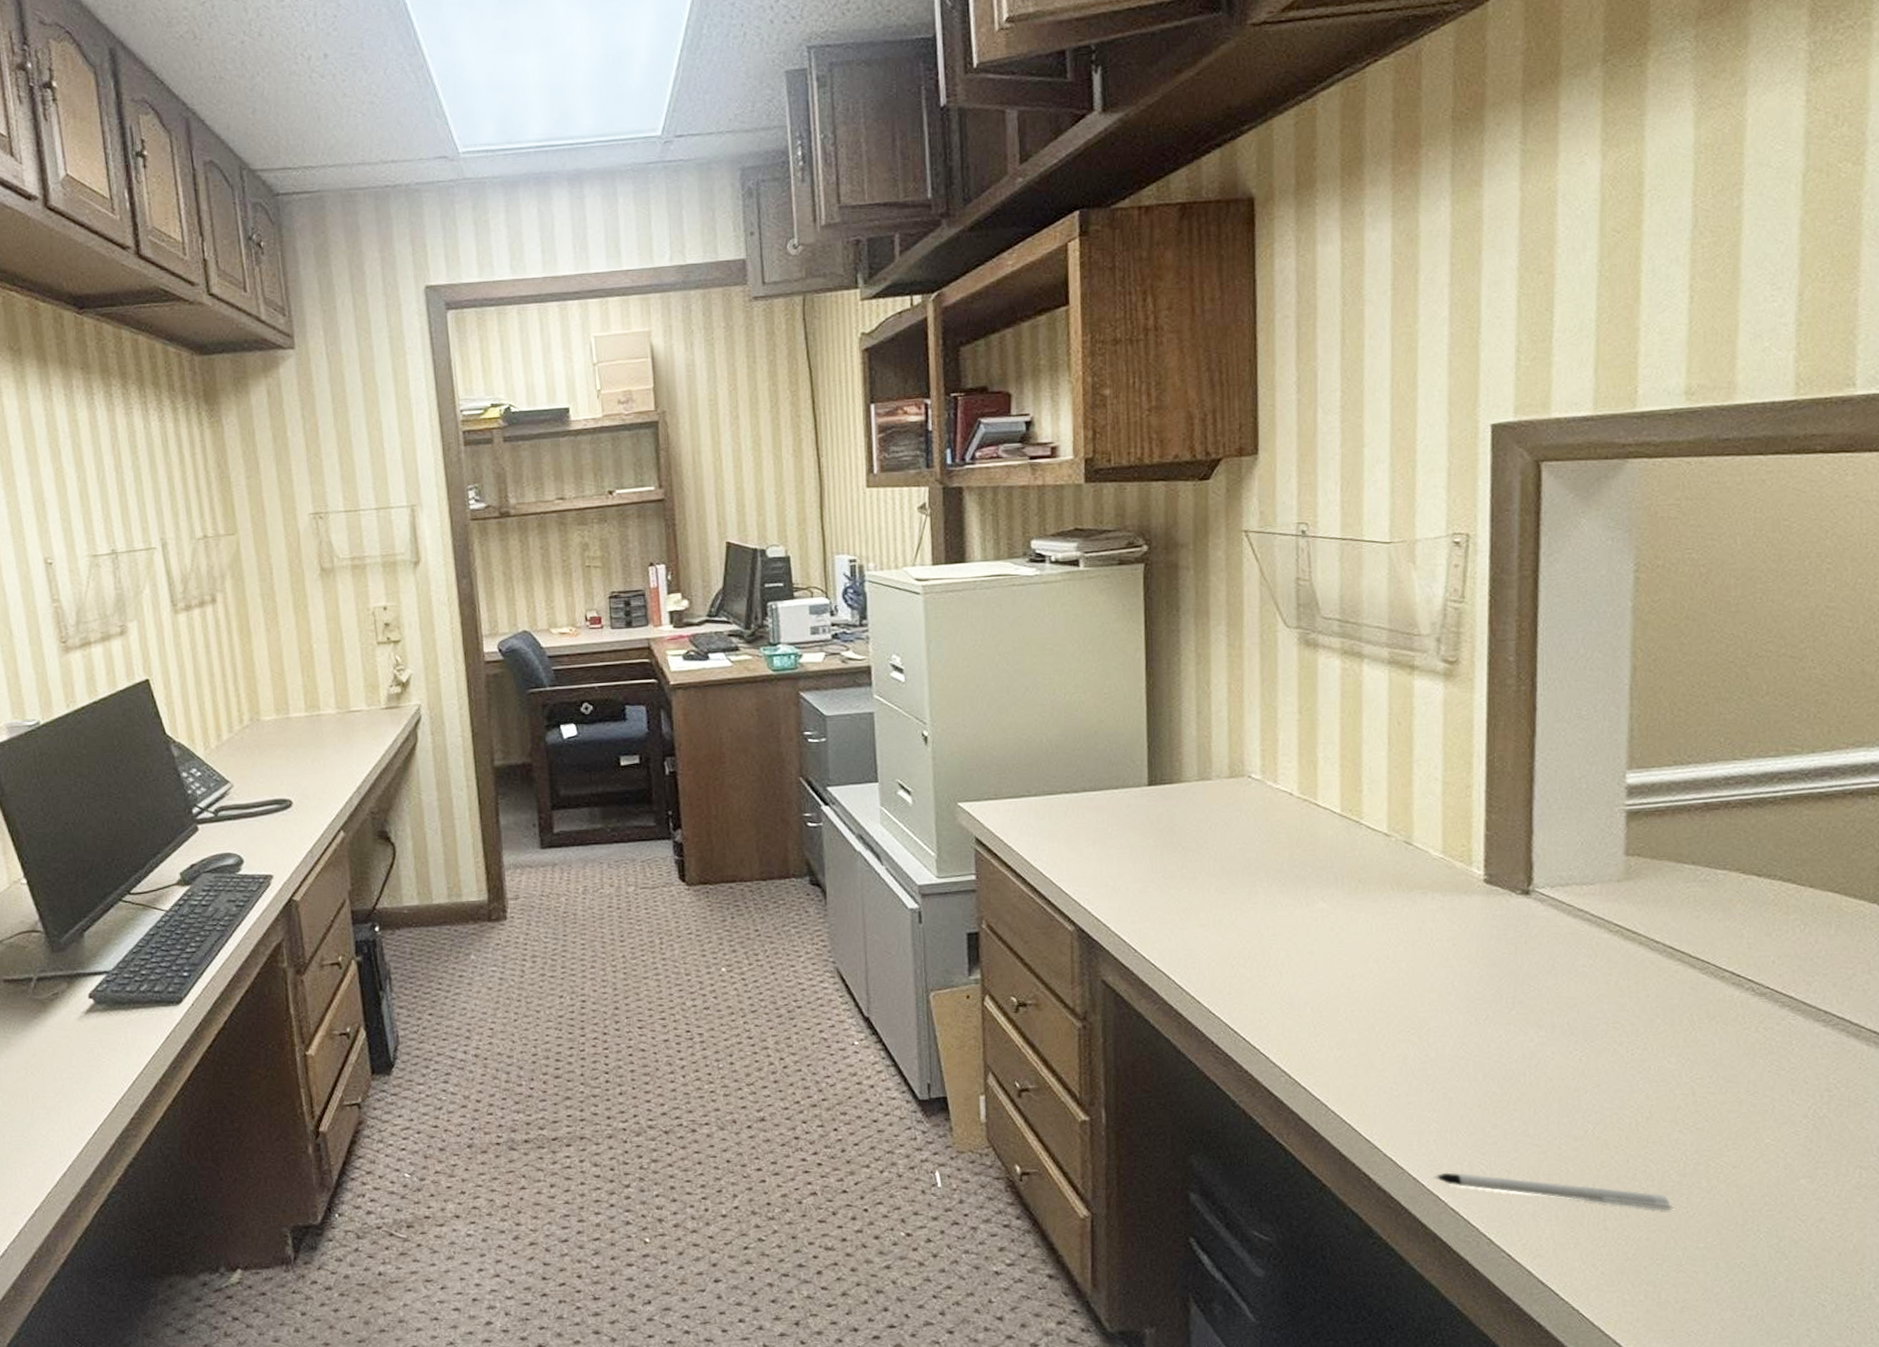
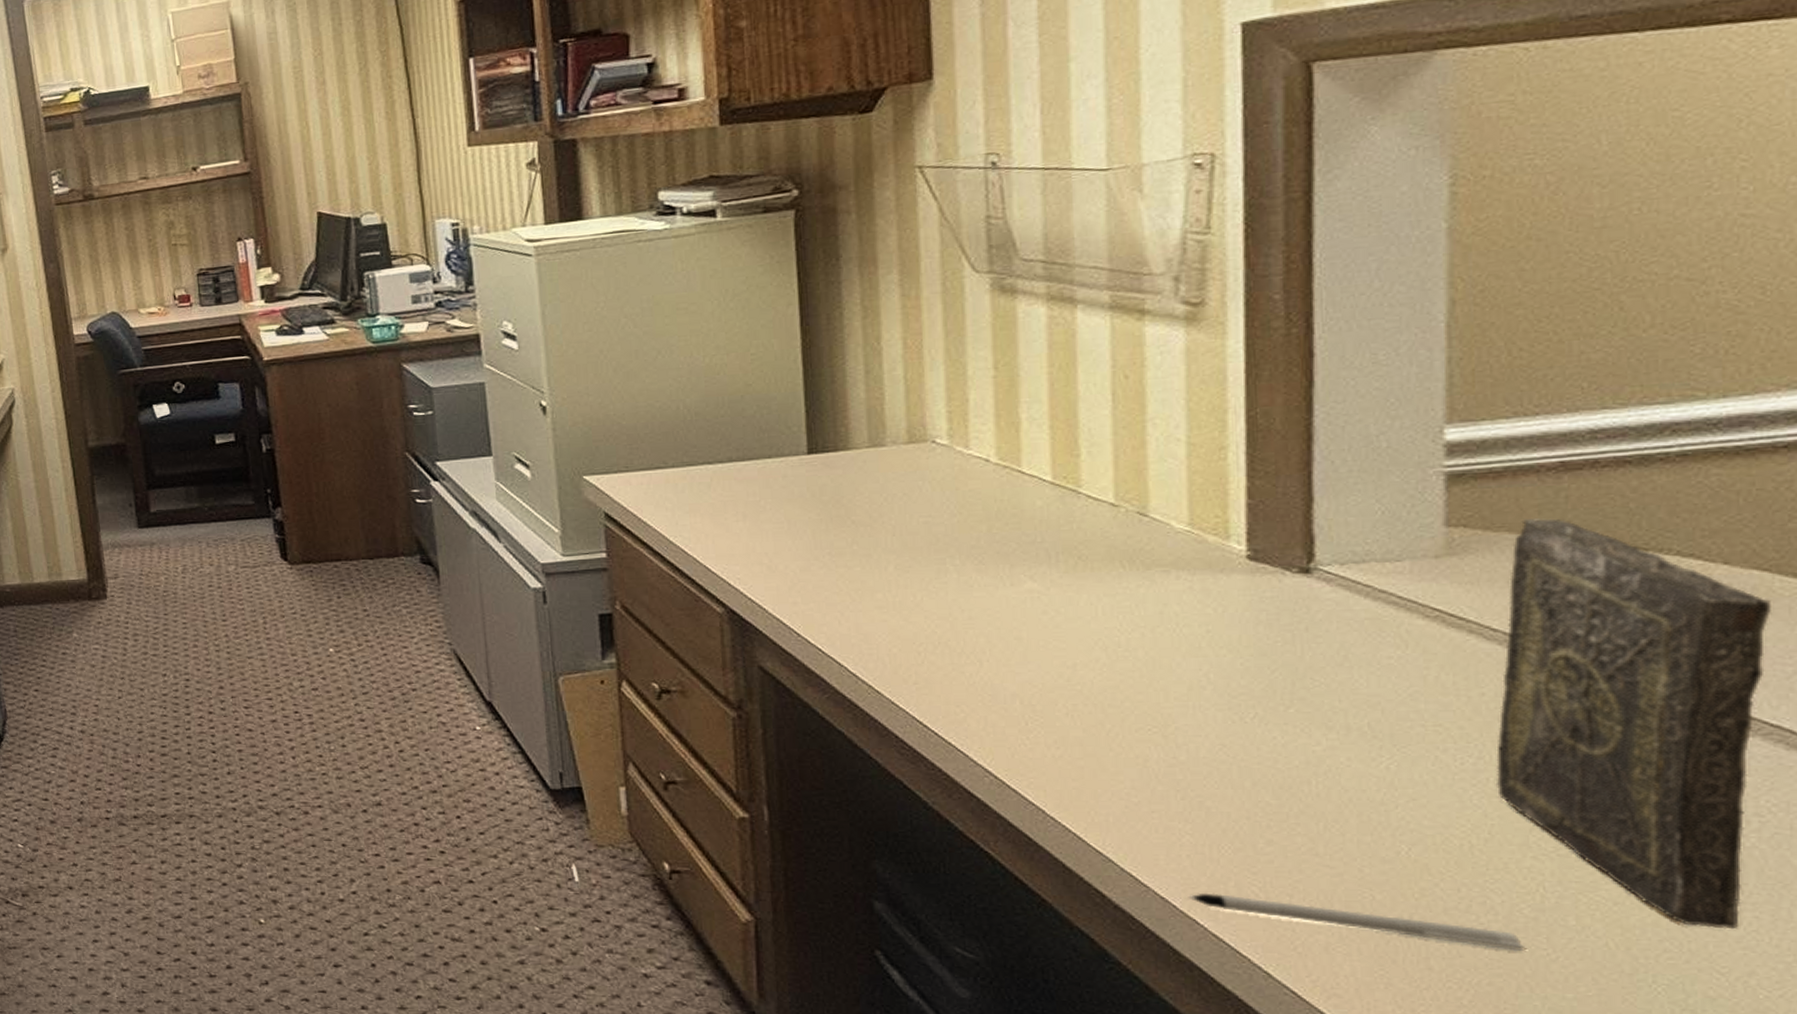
book: none [1656,849,1839,1184] -> present [1496,518,1771,930]

